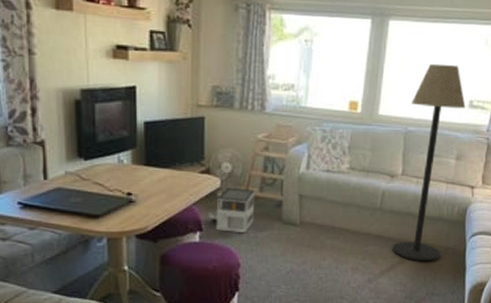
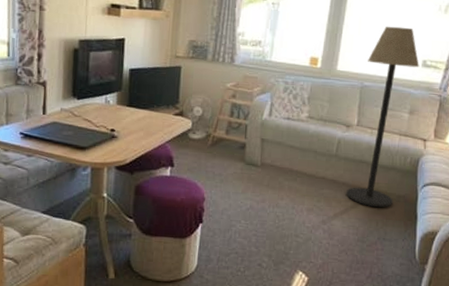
architectural model: present [208,188,255,233] -> none [179,129,222,171]

